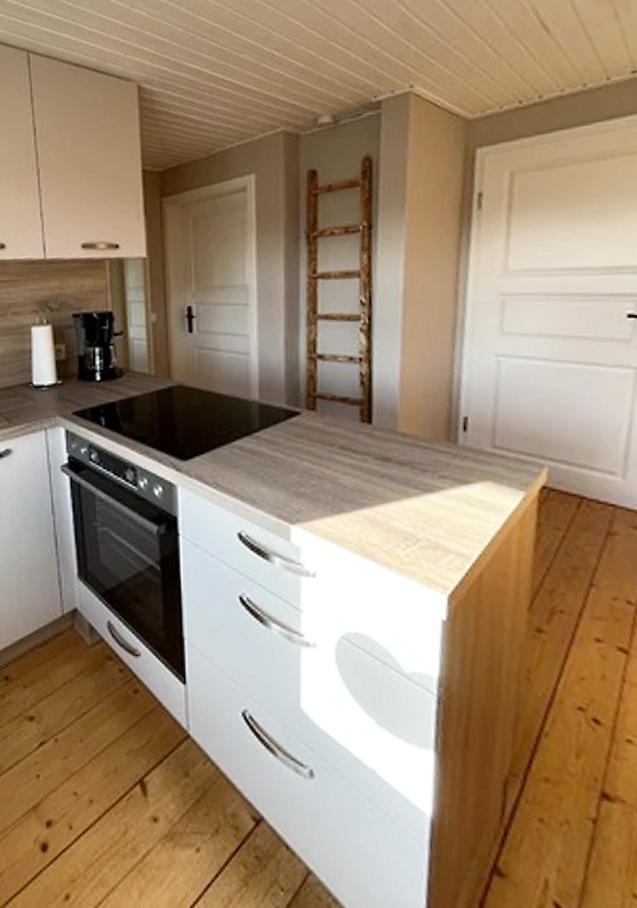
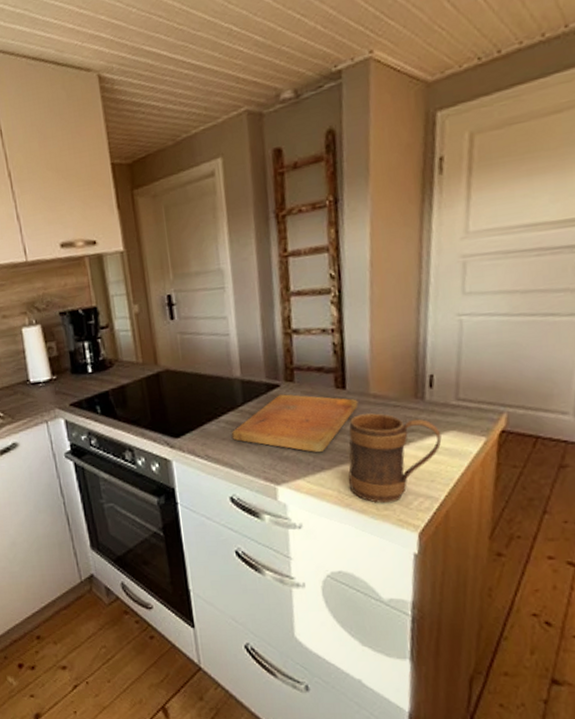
cutting board: none [245,423,385,492] -> present [232,394,359,453]
mug: none [370,453,476,558] -> present [348,413,442,504]

